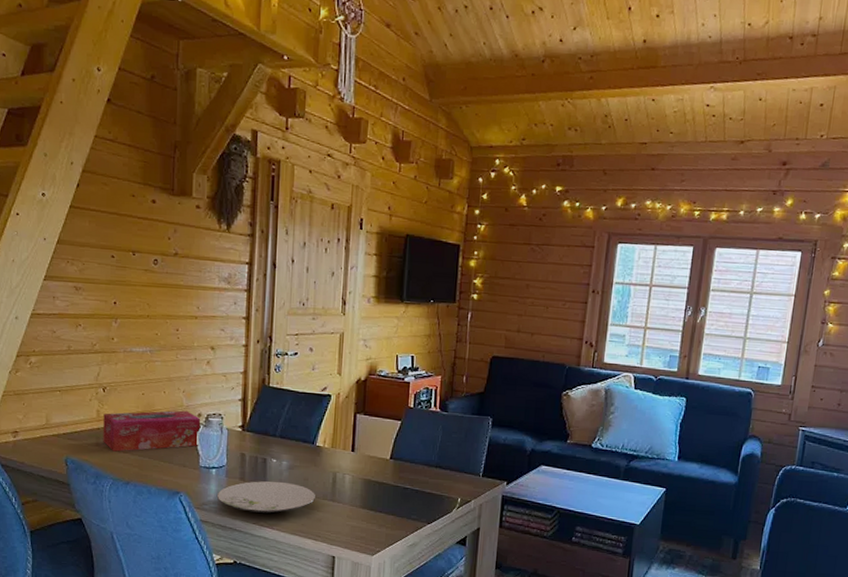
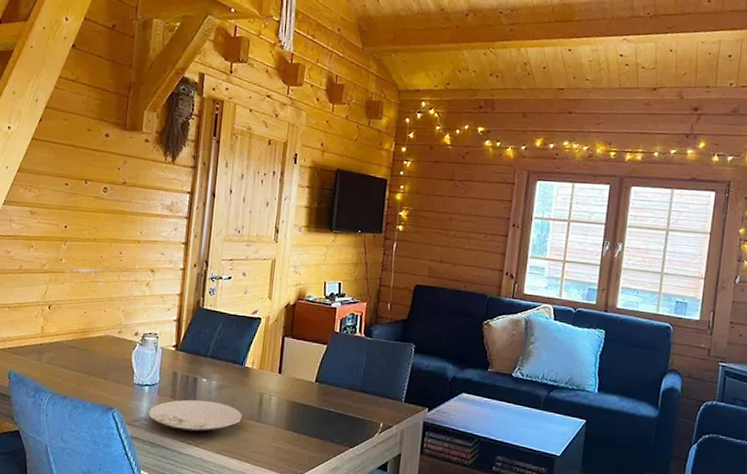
tissue box: present [103,410,201,452] -> none [45,329,138,367]

